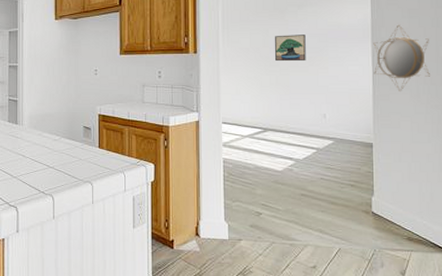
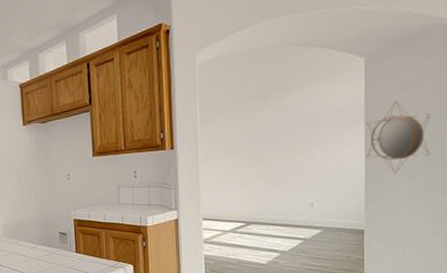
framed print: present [275,34,306,62] -> none [258,120,292,152]

